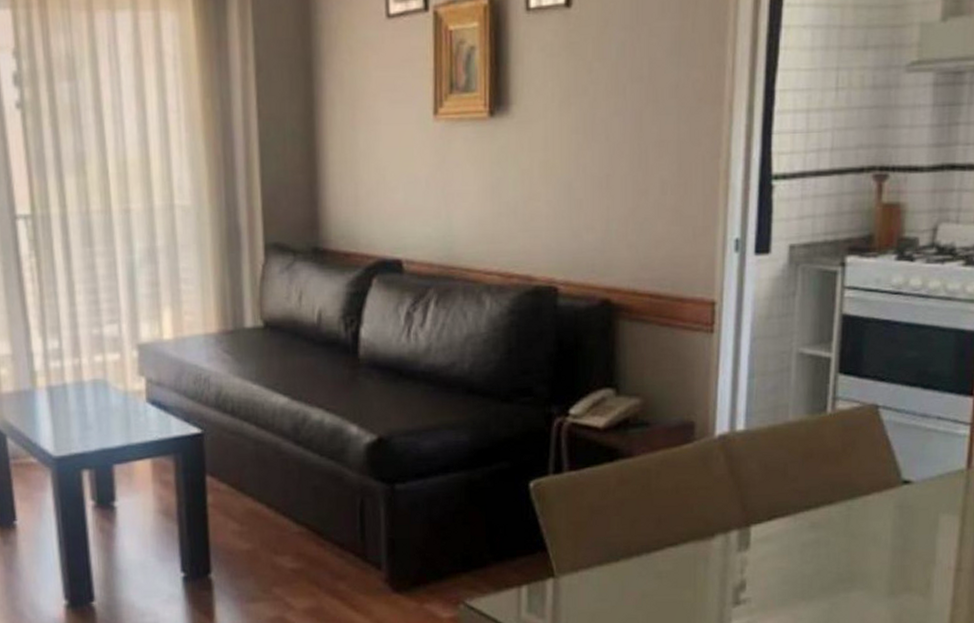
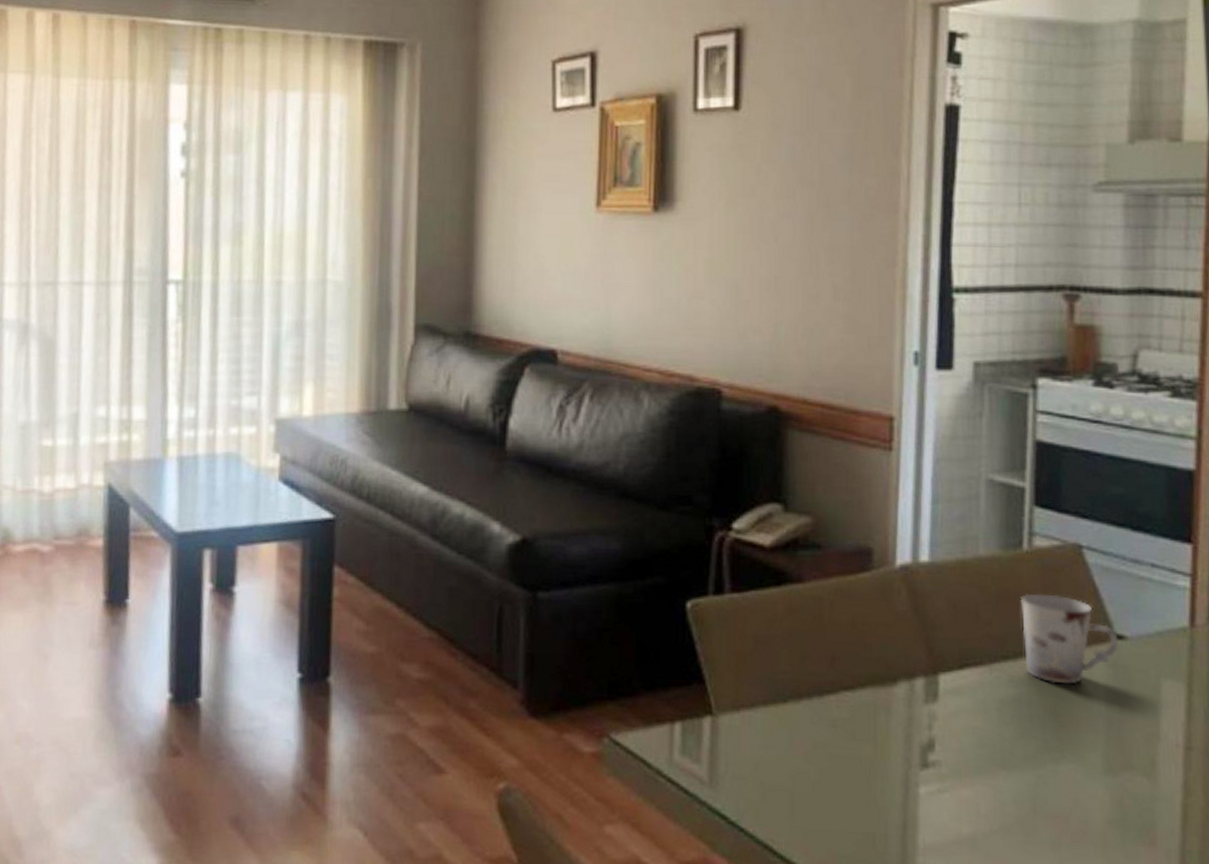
cup: none [824,450,905,526] -> present [1021,593,1119,684]

